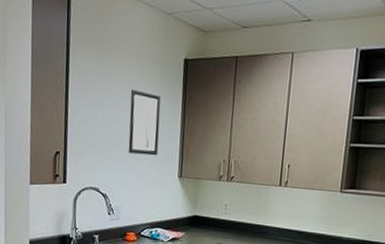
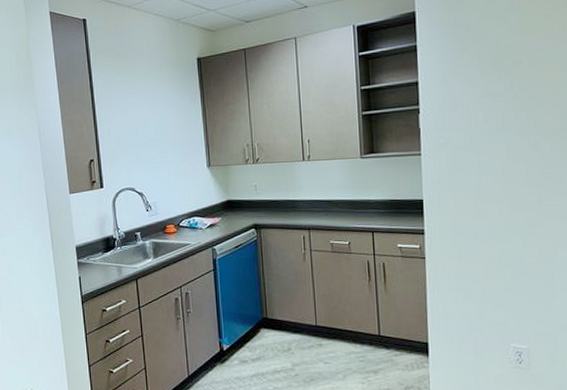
wall art: present [128,89,161,156] -> none [153,92,185,152]

